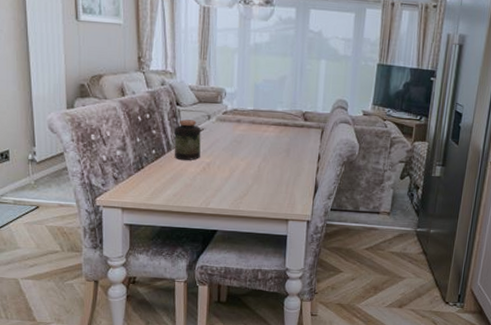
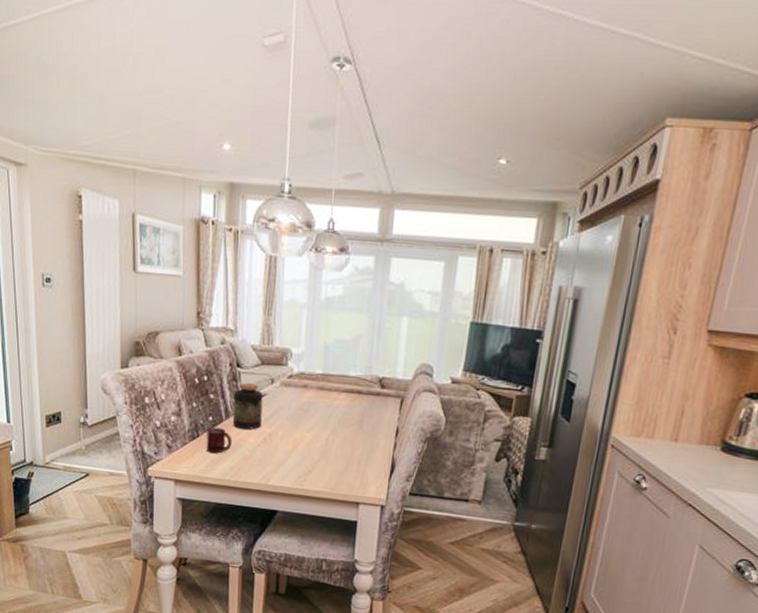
cup: none [150,159,174,183] -> present [206,427,232,454]

